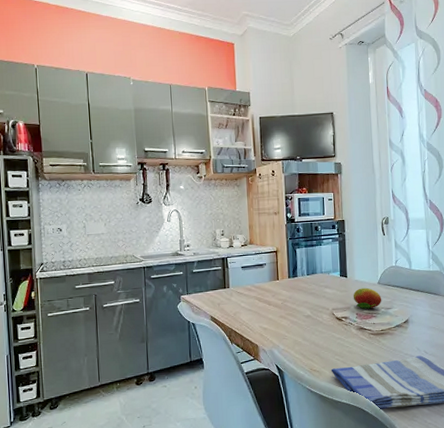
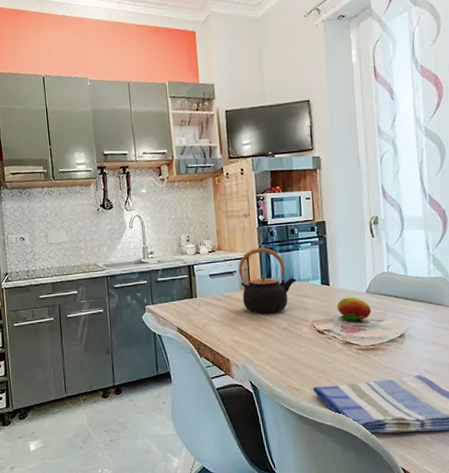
teapot: none [268,242,320,304] -> present [238,247,297,315]

